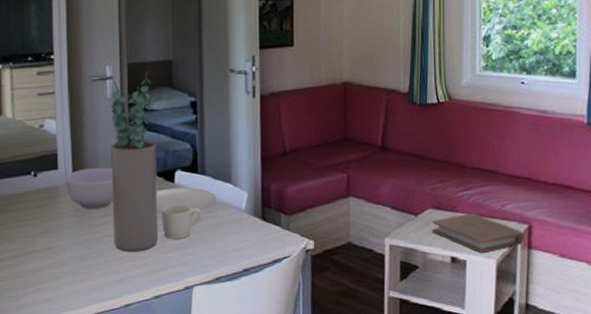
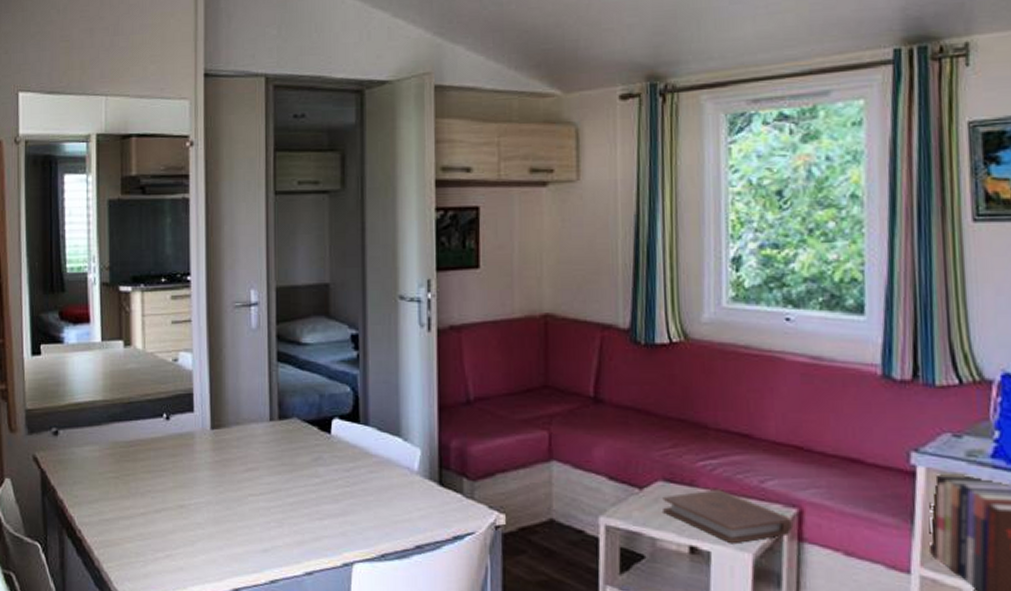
bowl: present [65,167,113,209] -> none [201,411,258,461]
vase: present [111,70,159,252] -> none [255,296,311,516]
plate: present [156,188,217,212] -> none [309,440,383,469]
mug: present [162,204,203,239] -> none [315,461,366,504]

